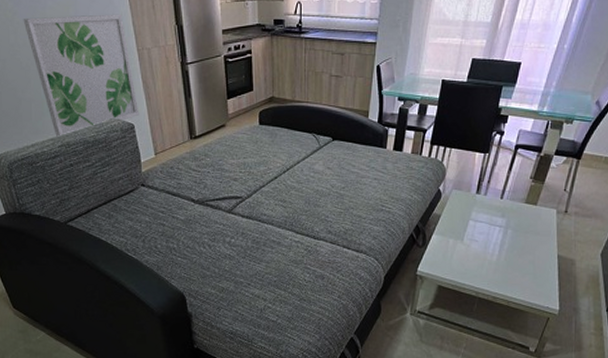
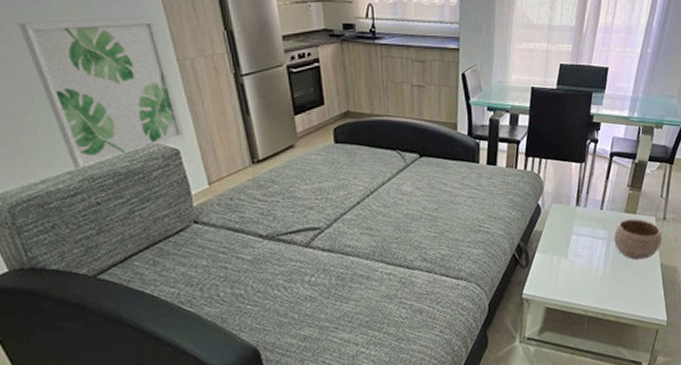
bowl: none [511,210,562,249] -> present [614,219,662,260]

